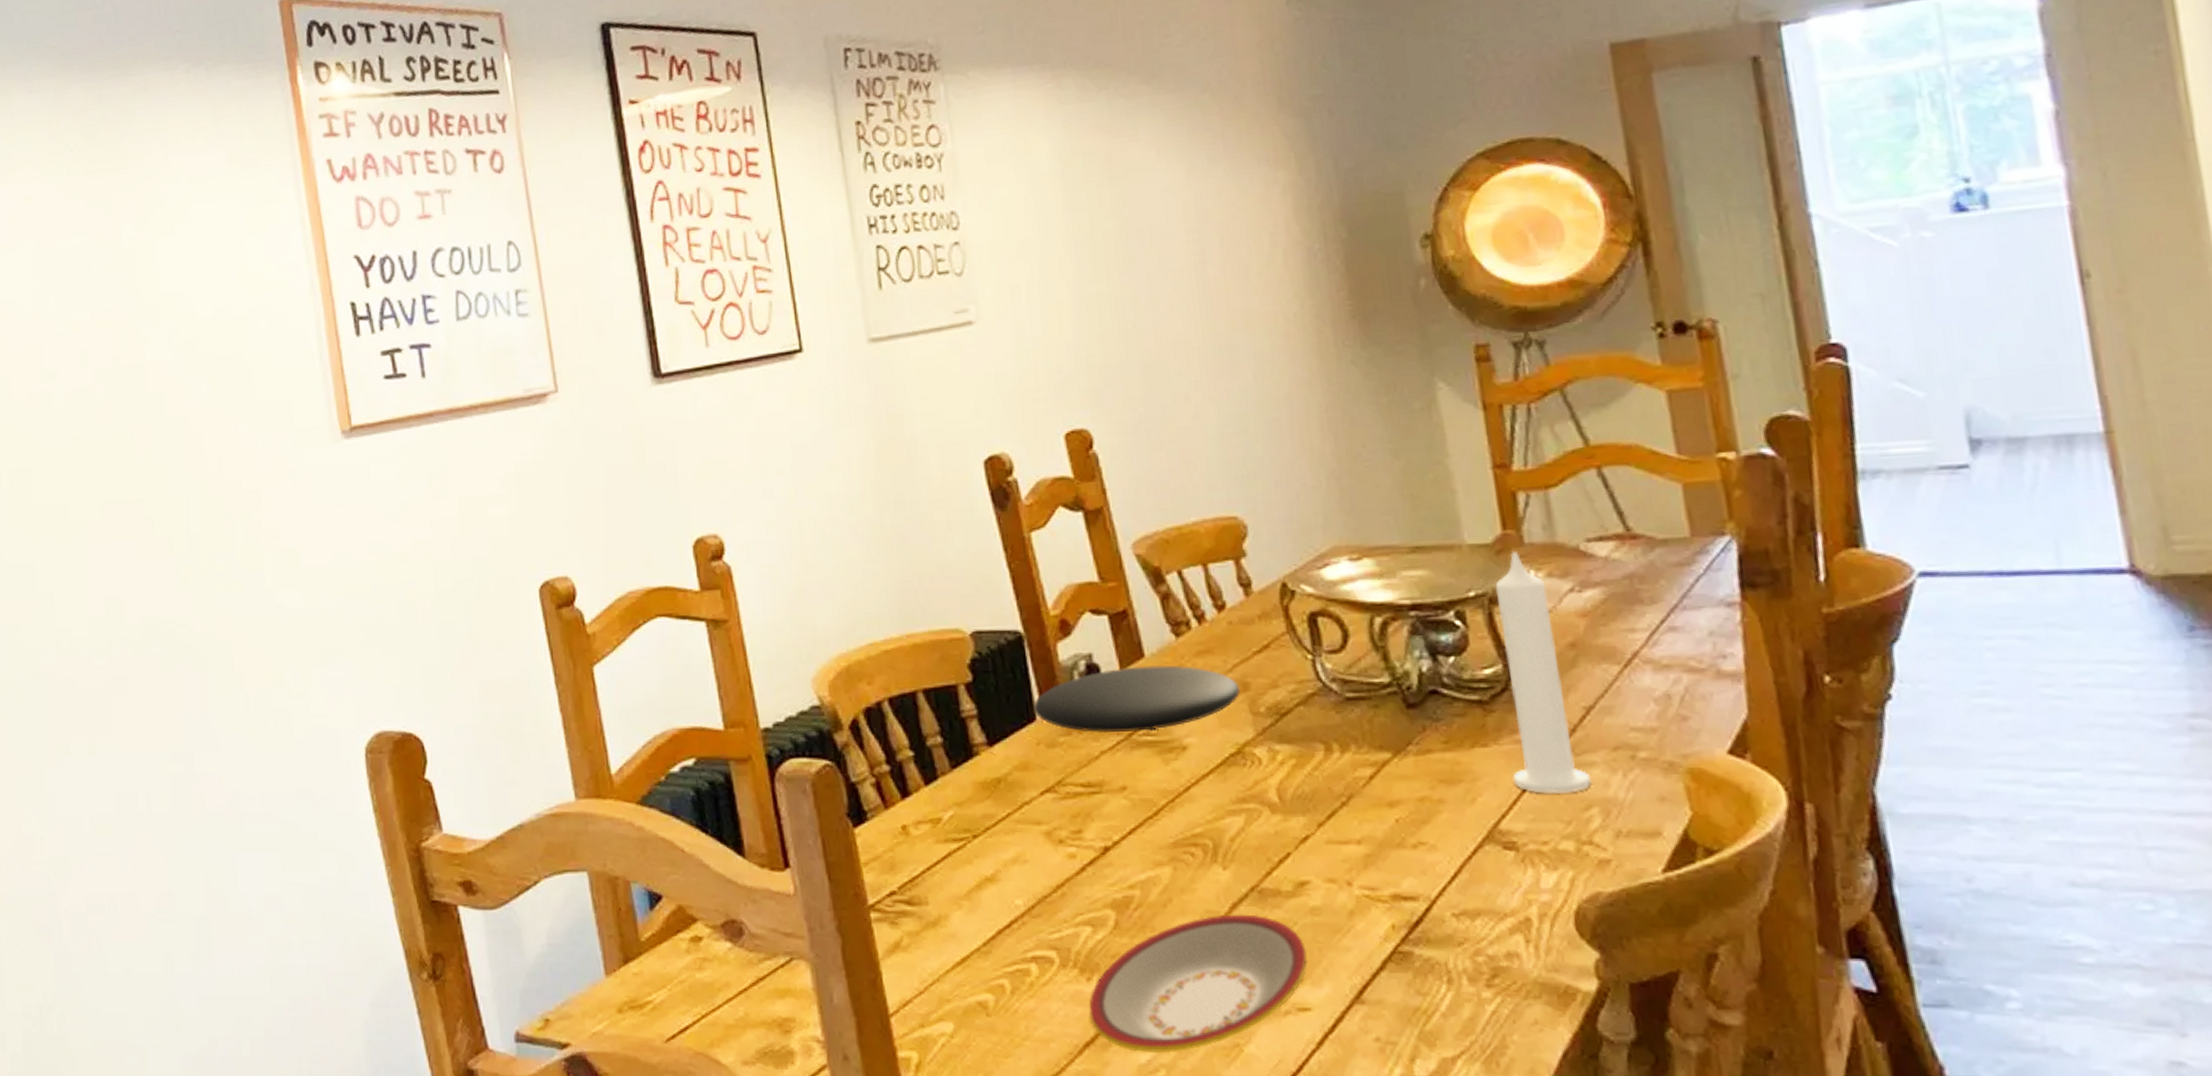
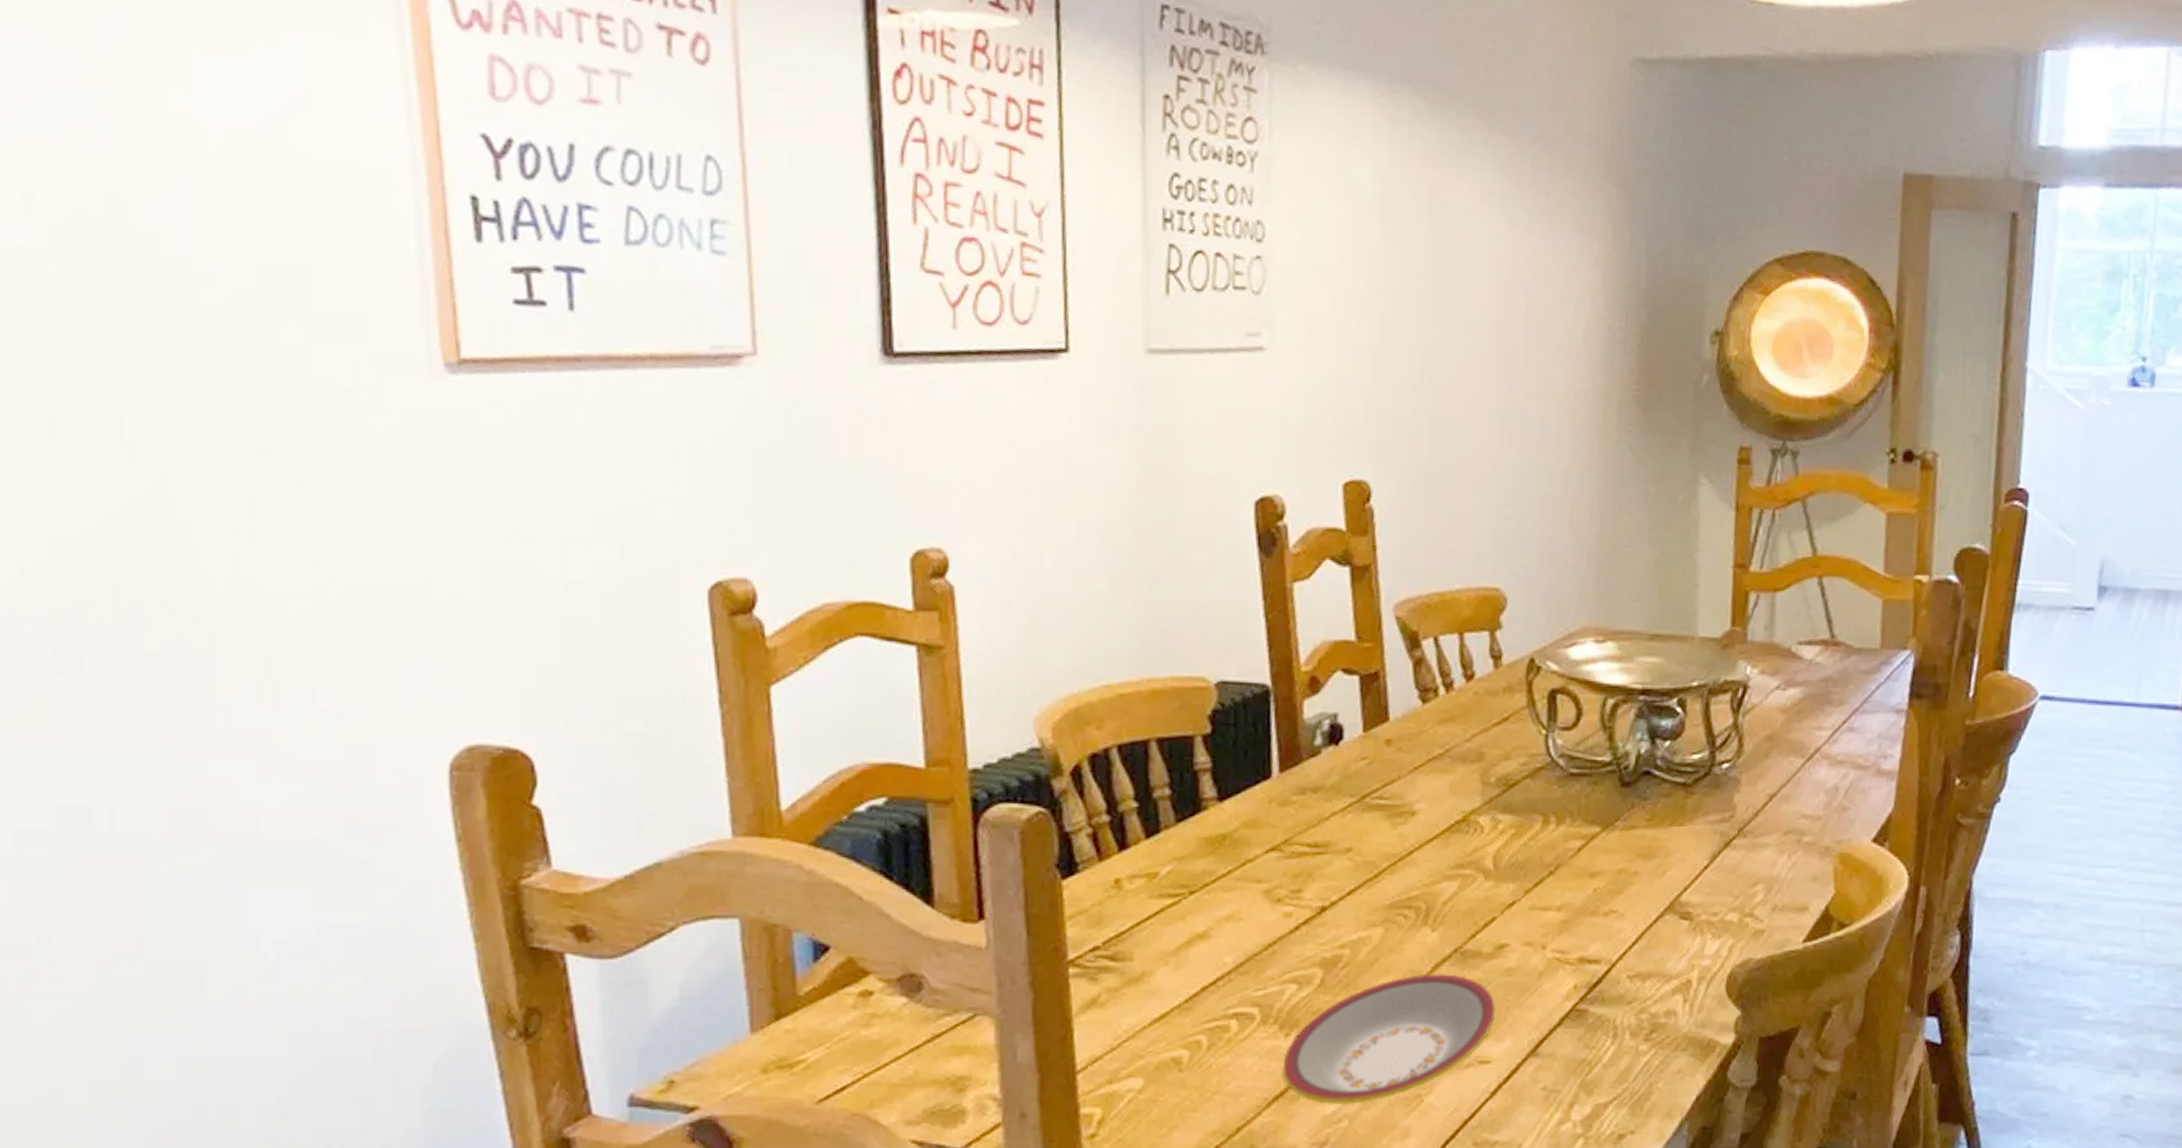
plate: present [1033,665,1240,733] -> none [1271,729,1475,795]
candle: present [1495,552,1592,794] -> none [1699,648,1763,871]

